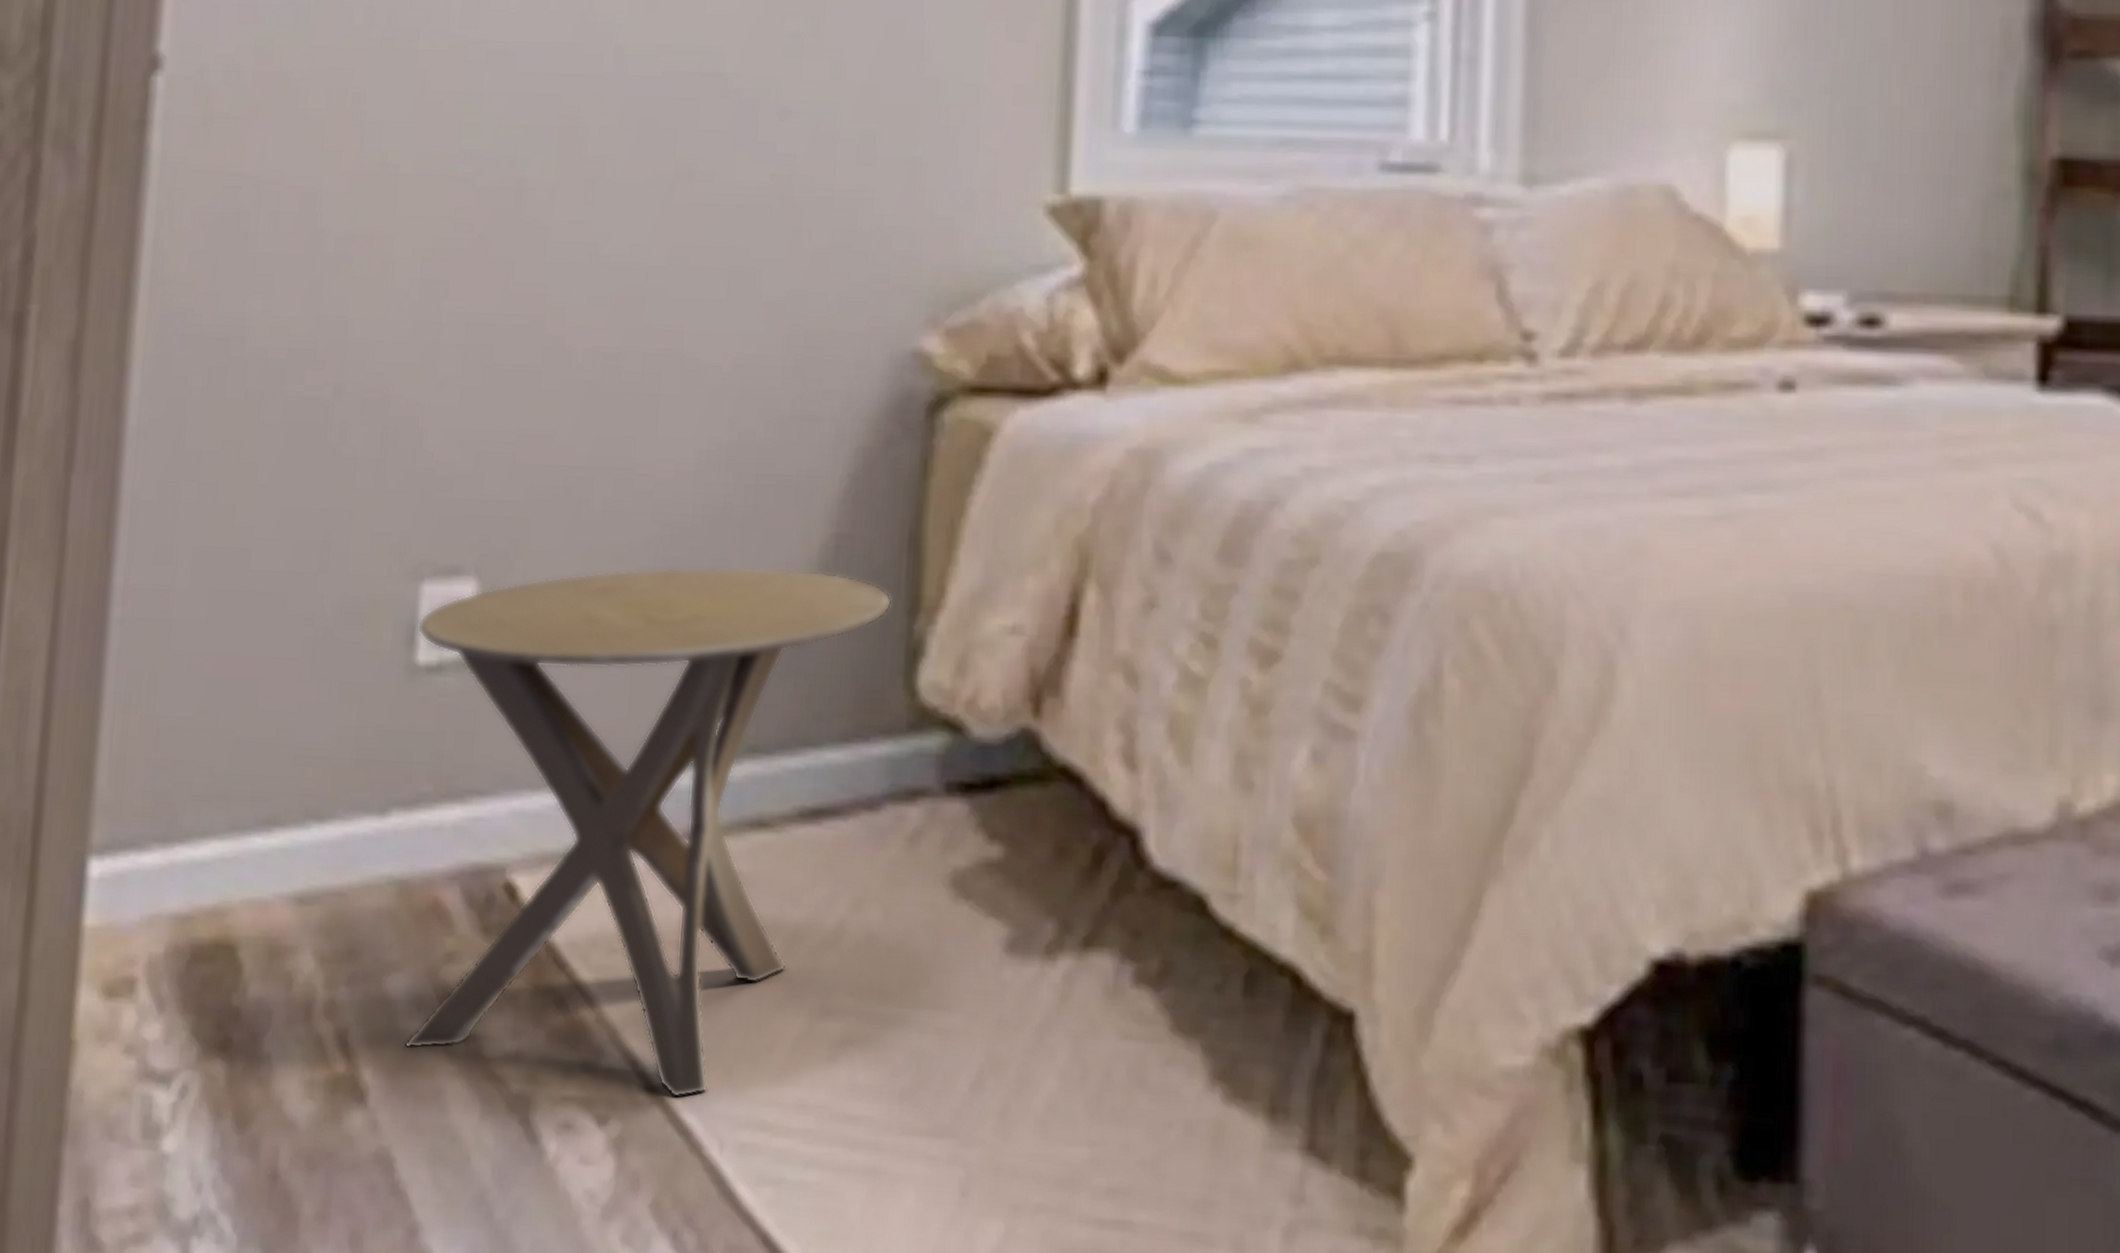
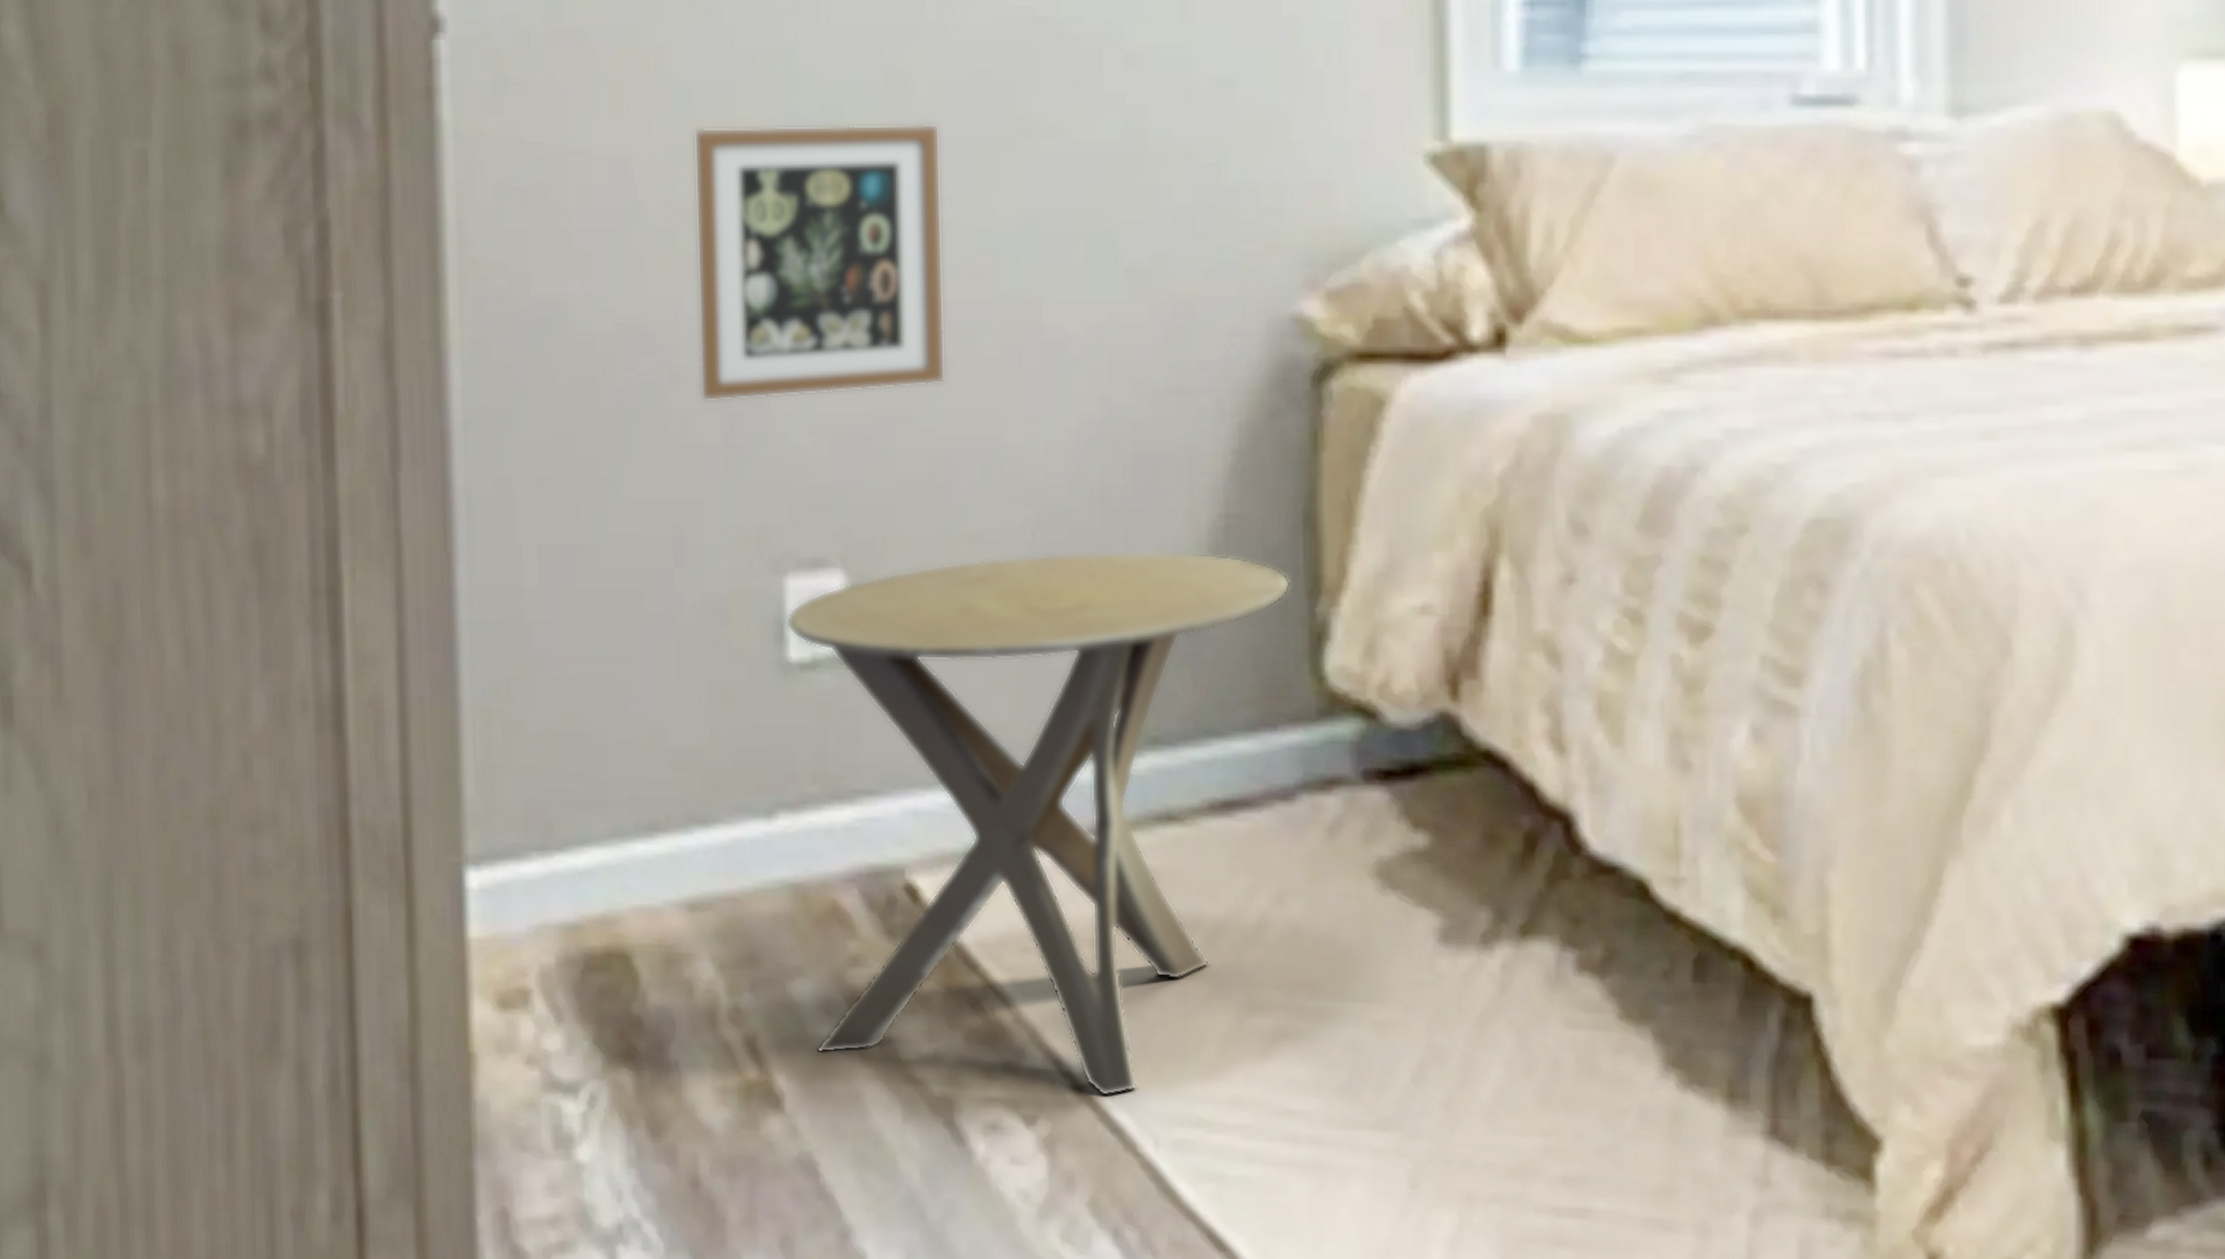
picture frame: none [361,163,606,416] -> present [693,123,946,402]

